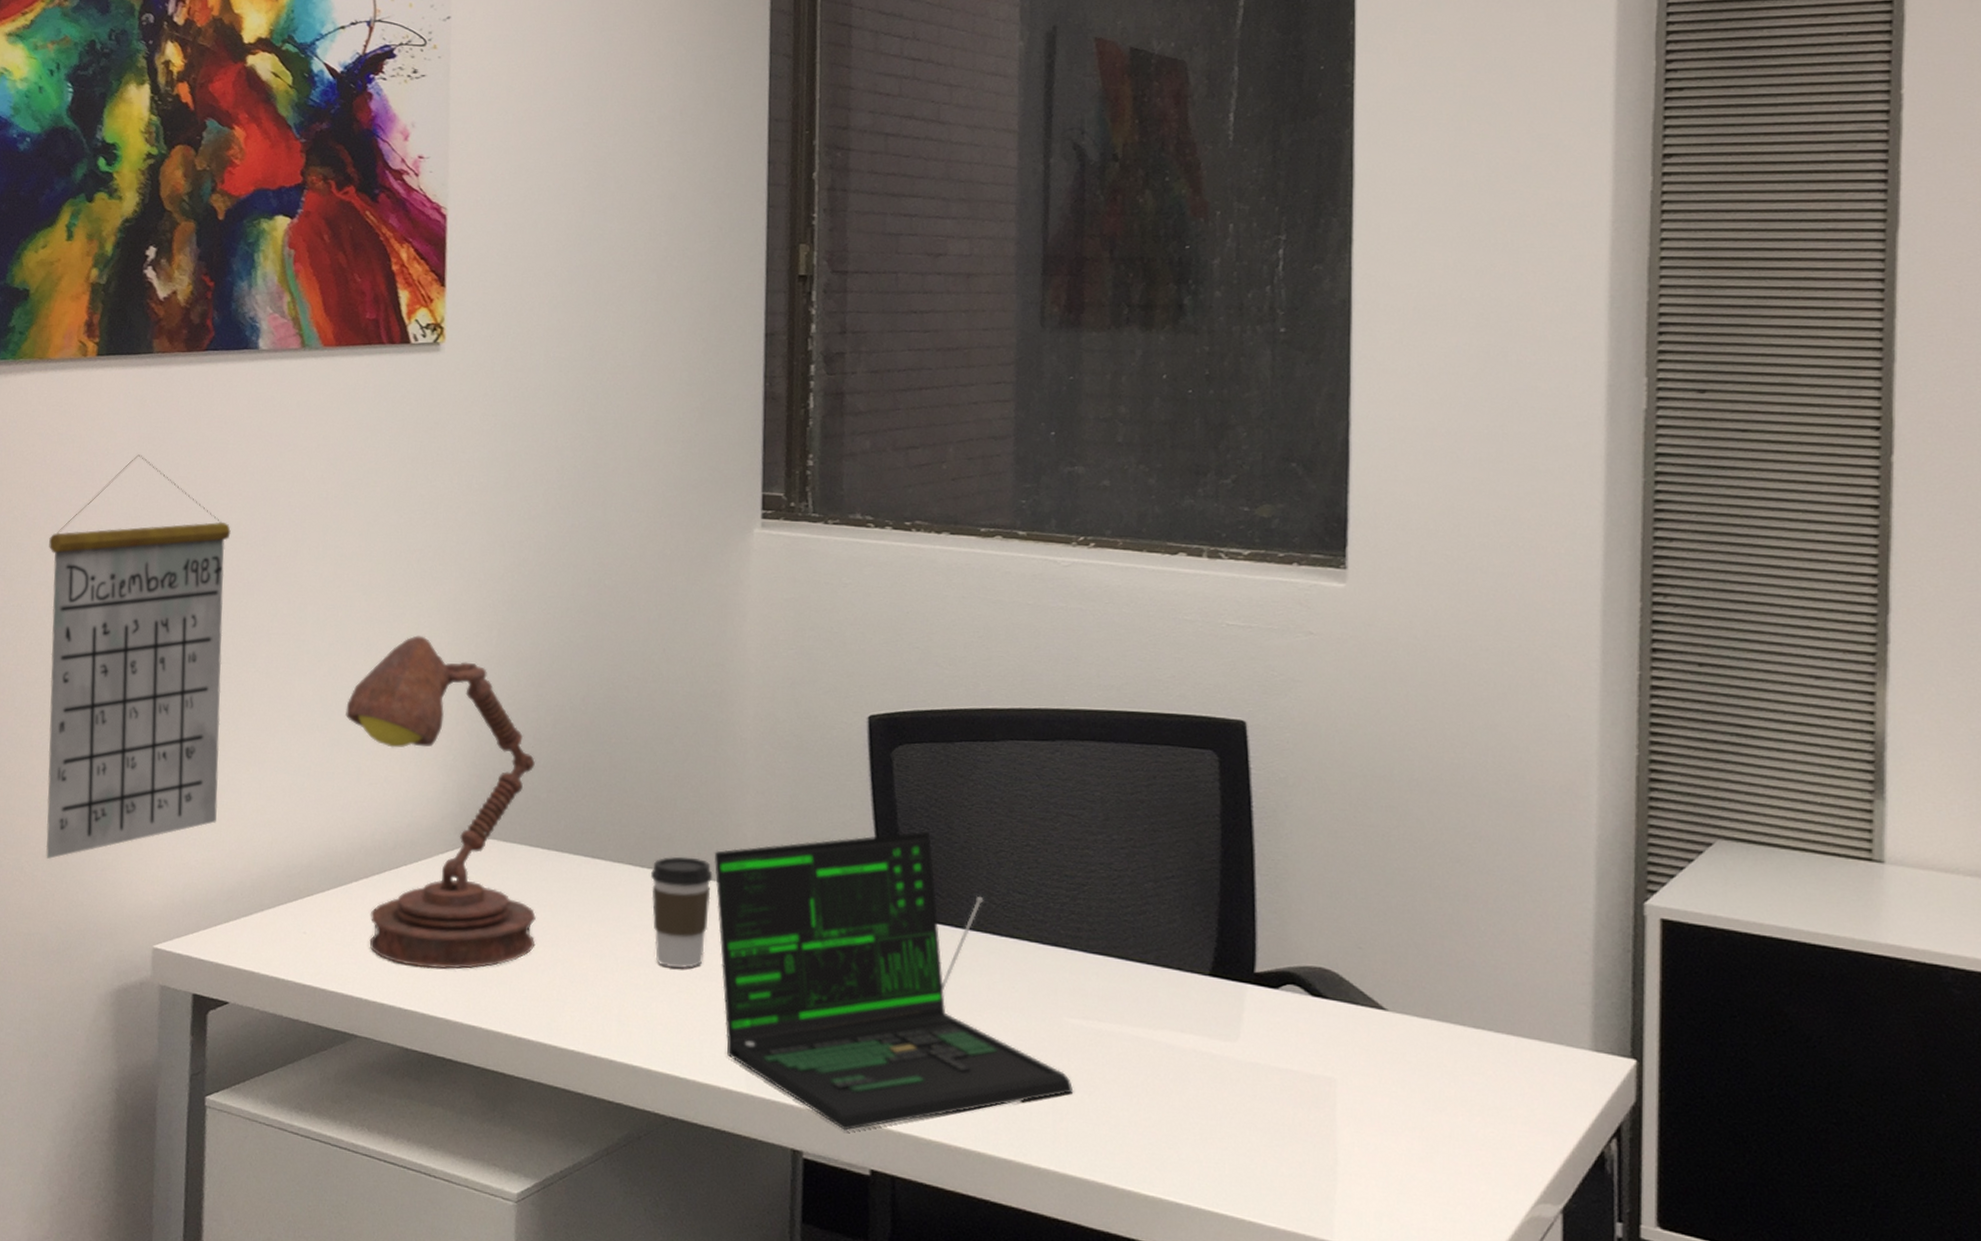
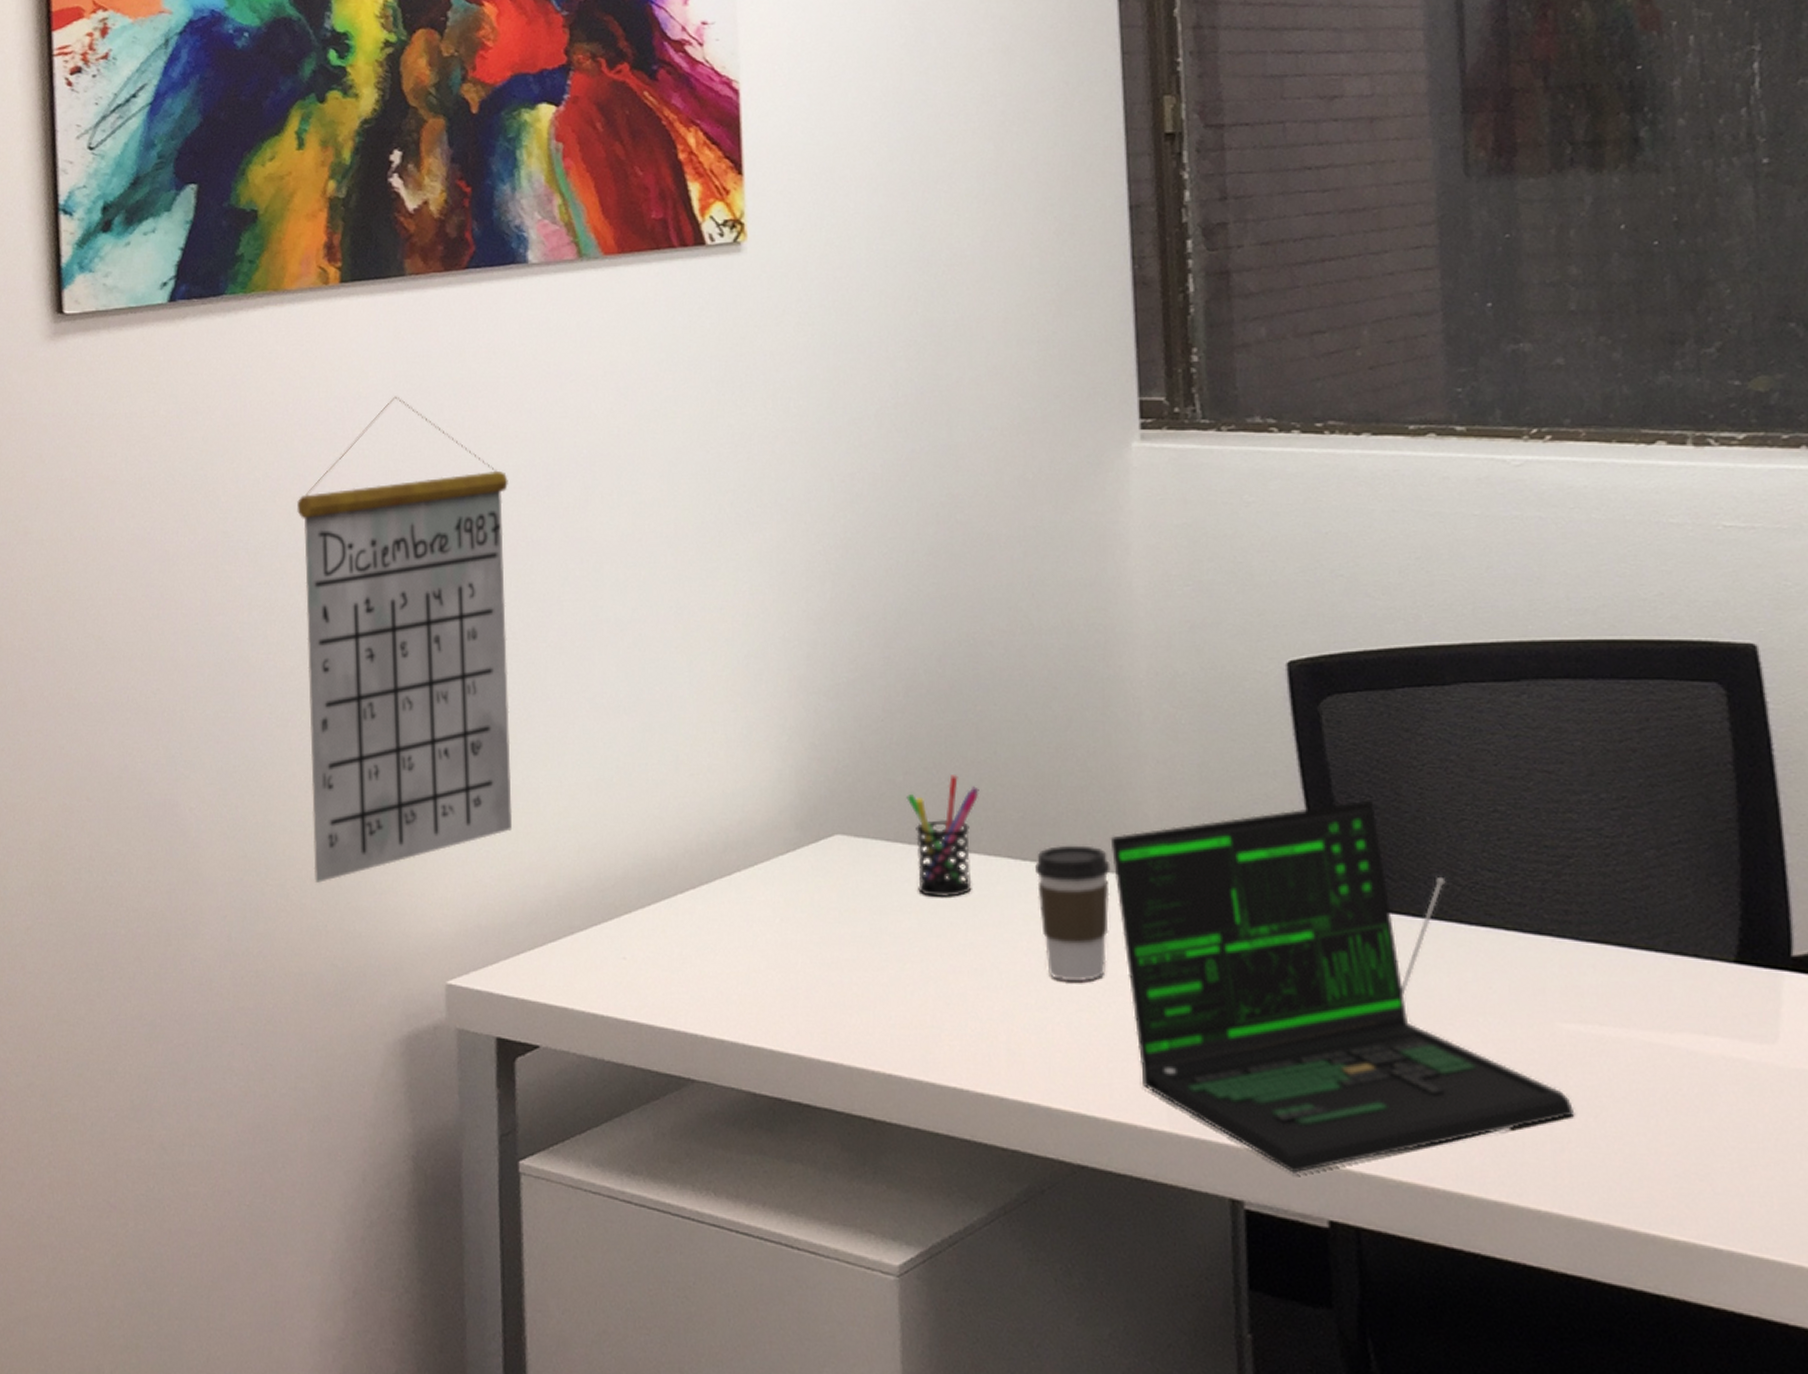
desk lamp: present [346,635,536,969] -> none [657,593,901,995]
pen holder: none [548,795,609,895] -> present [906,775,979,897]

